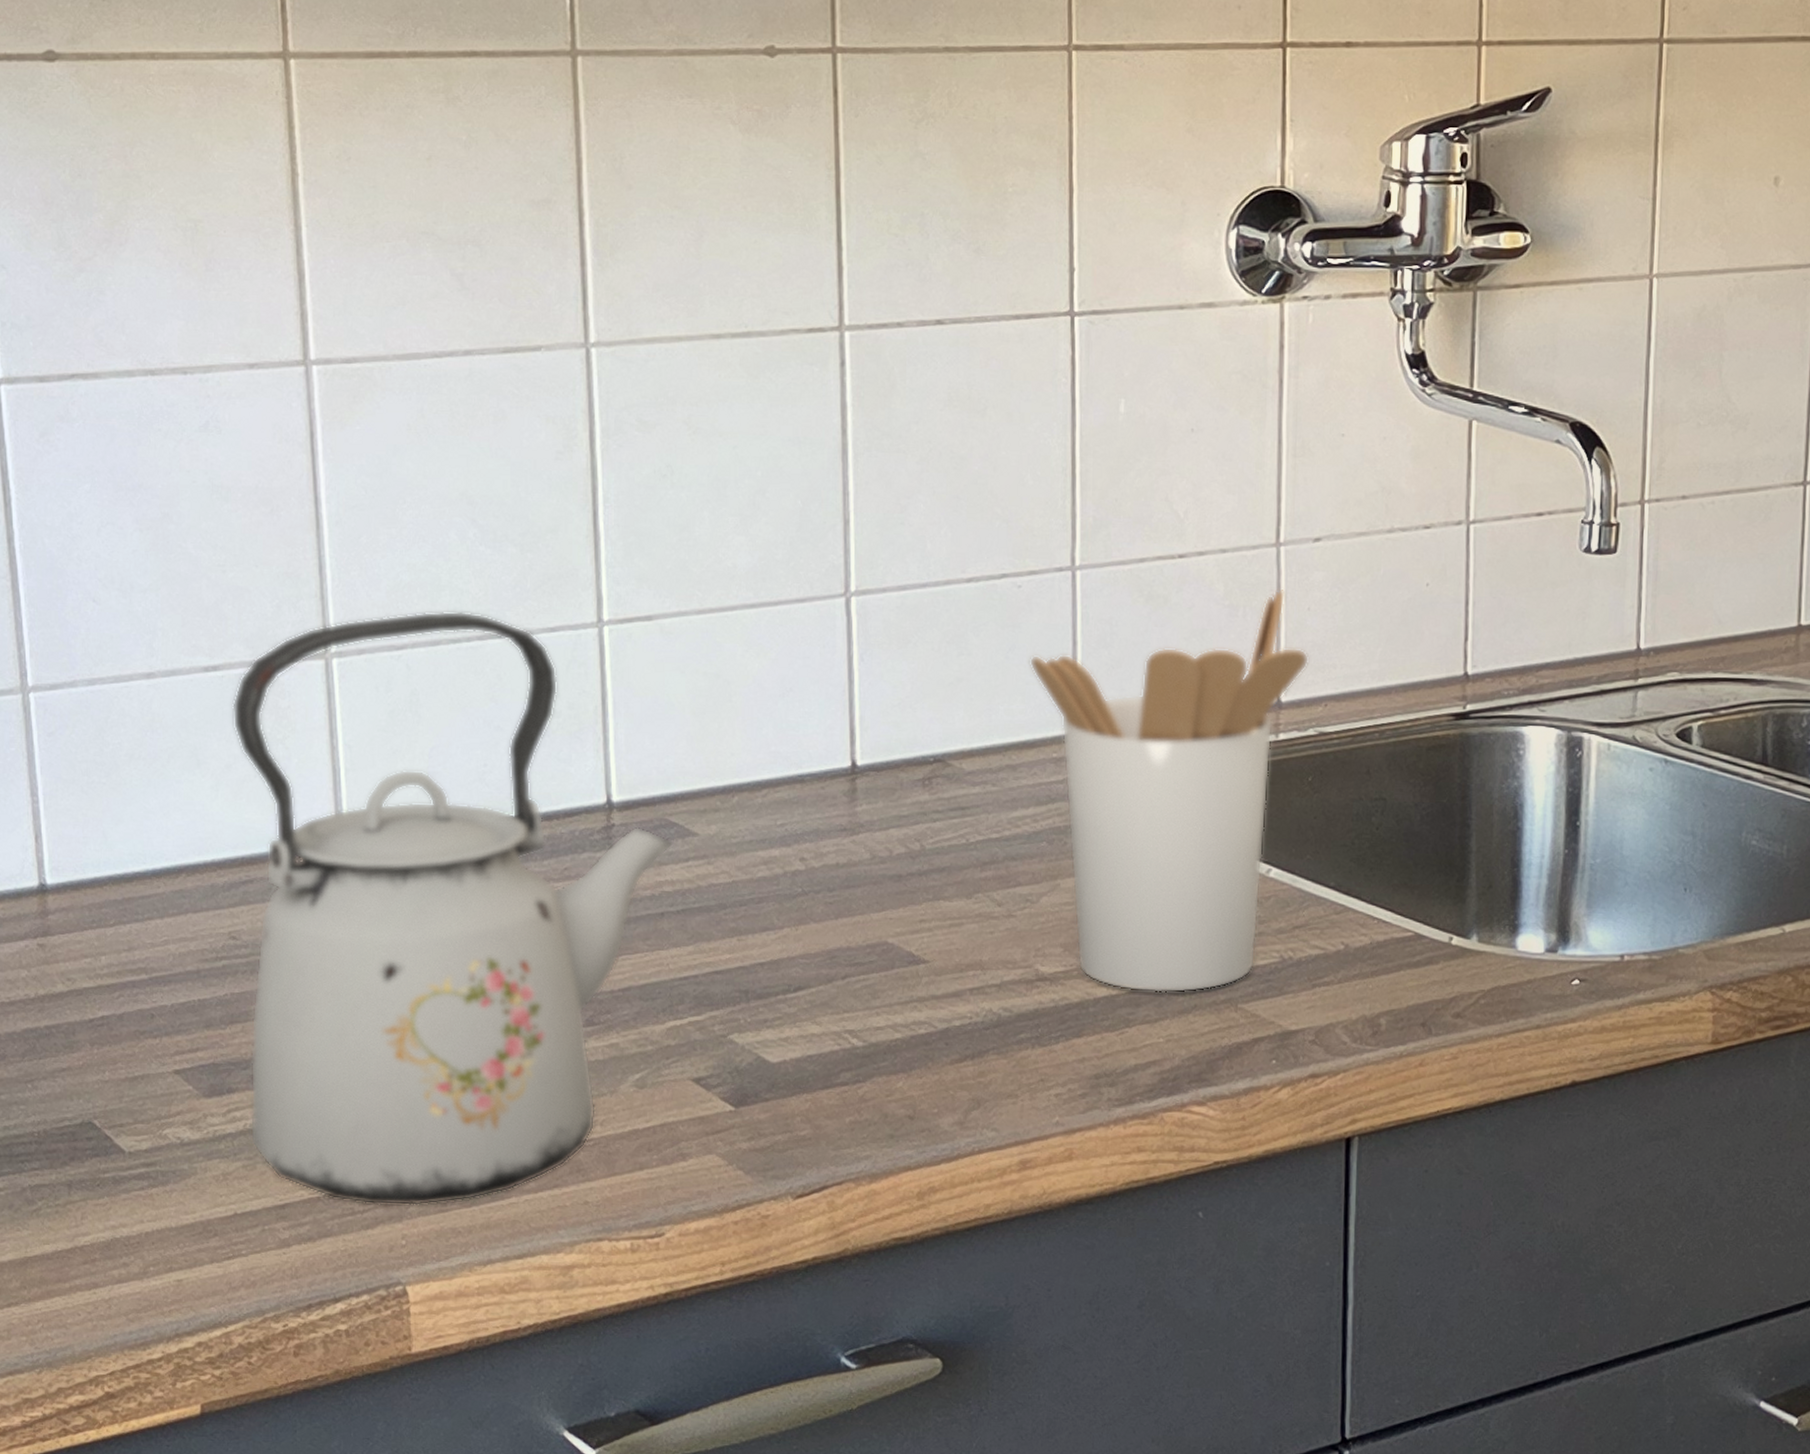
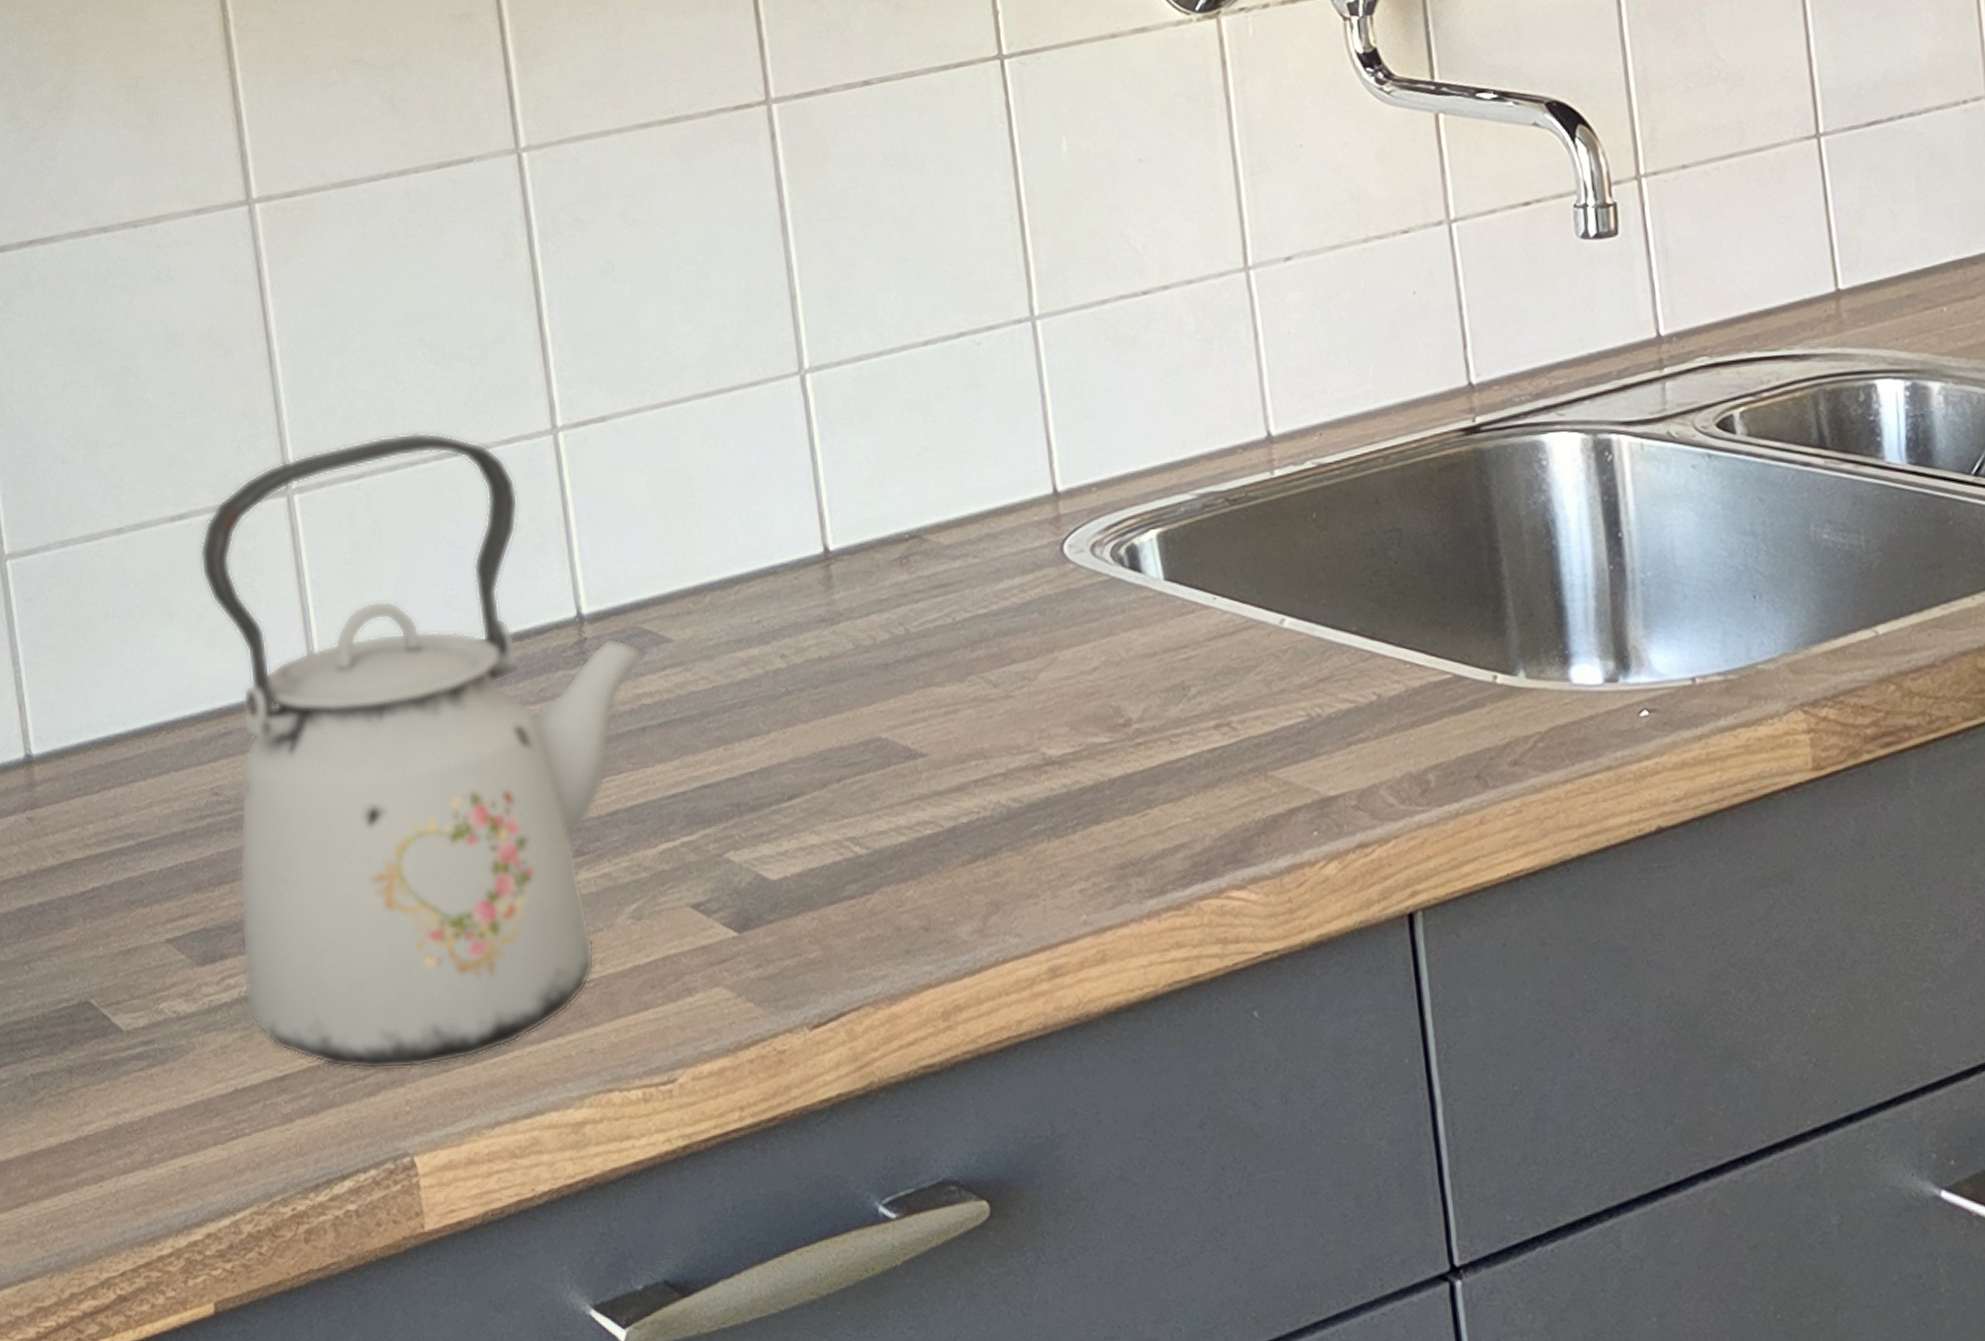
utensil holder: present [1029,588,1310,994] -> none [997,314,1297,768]

